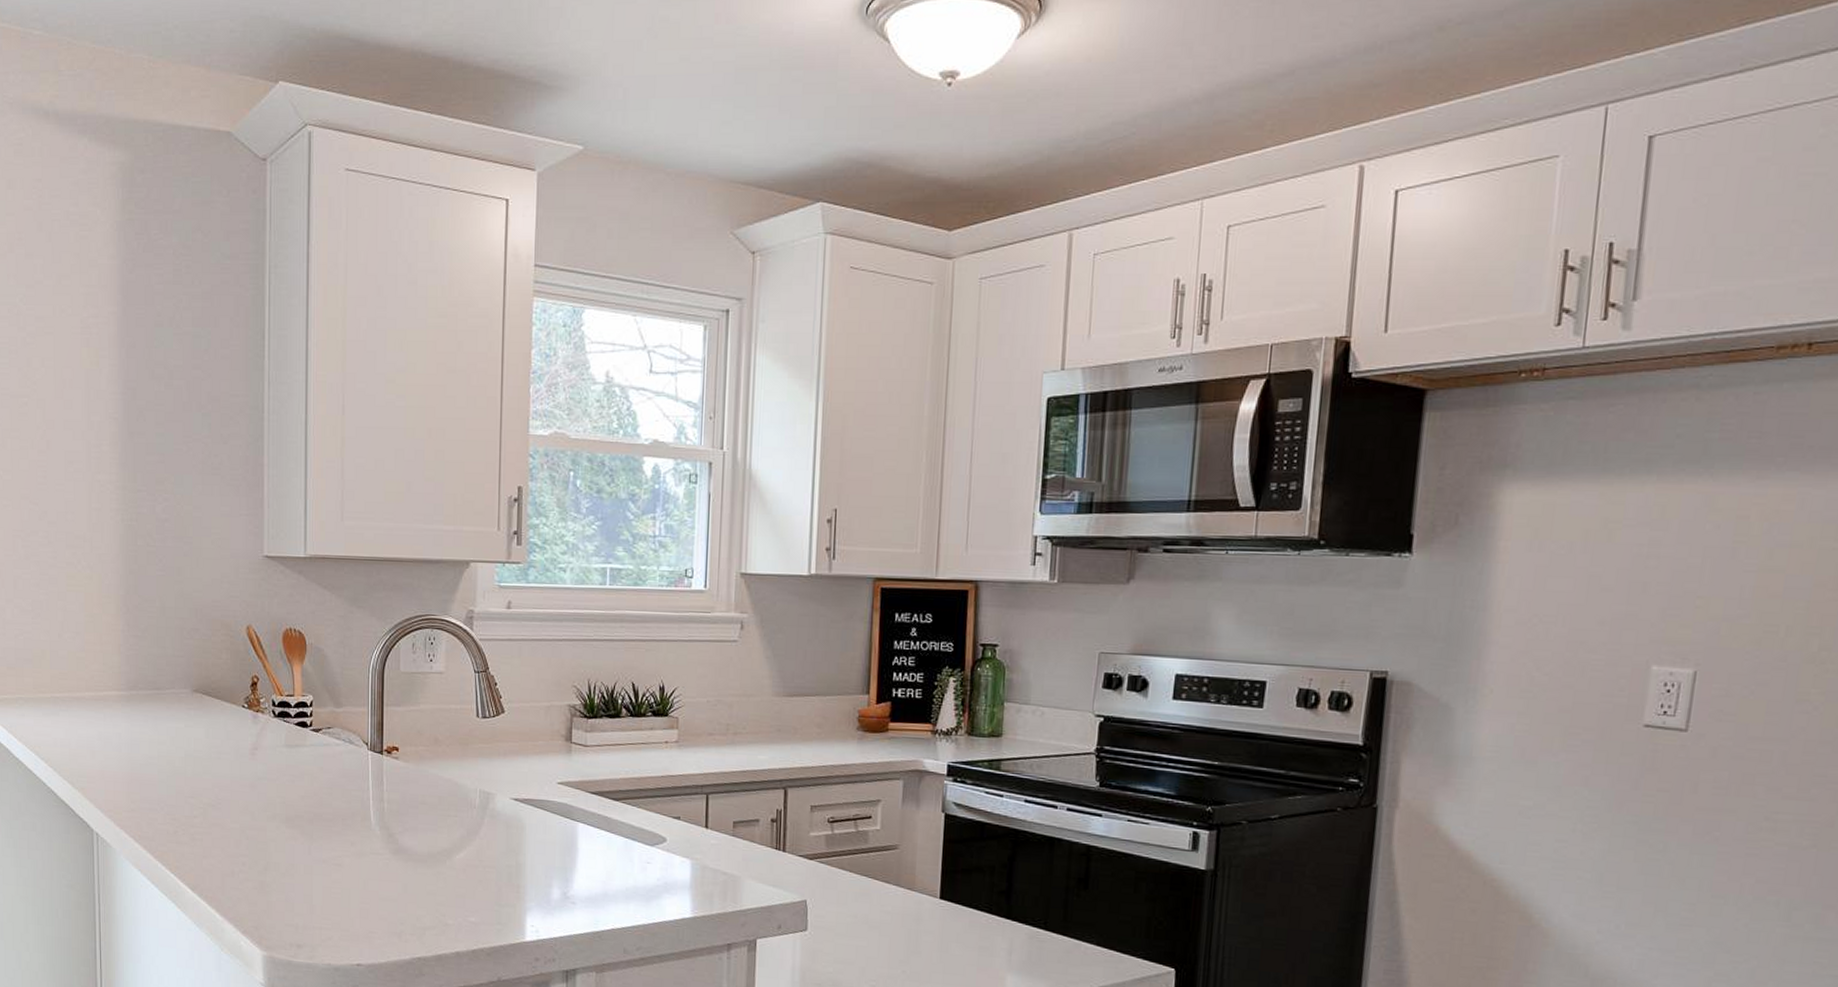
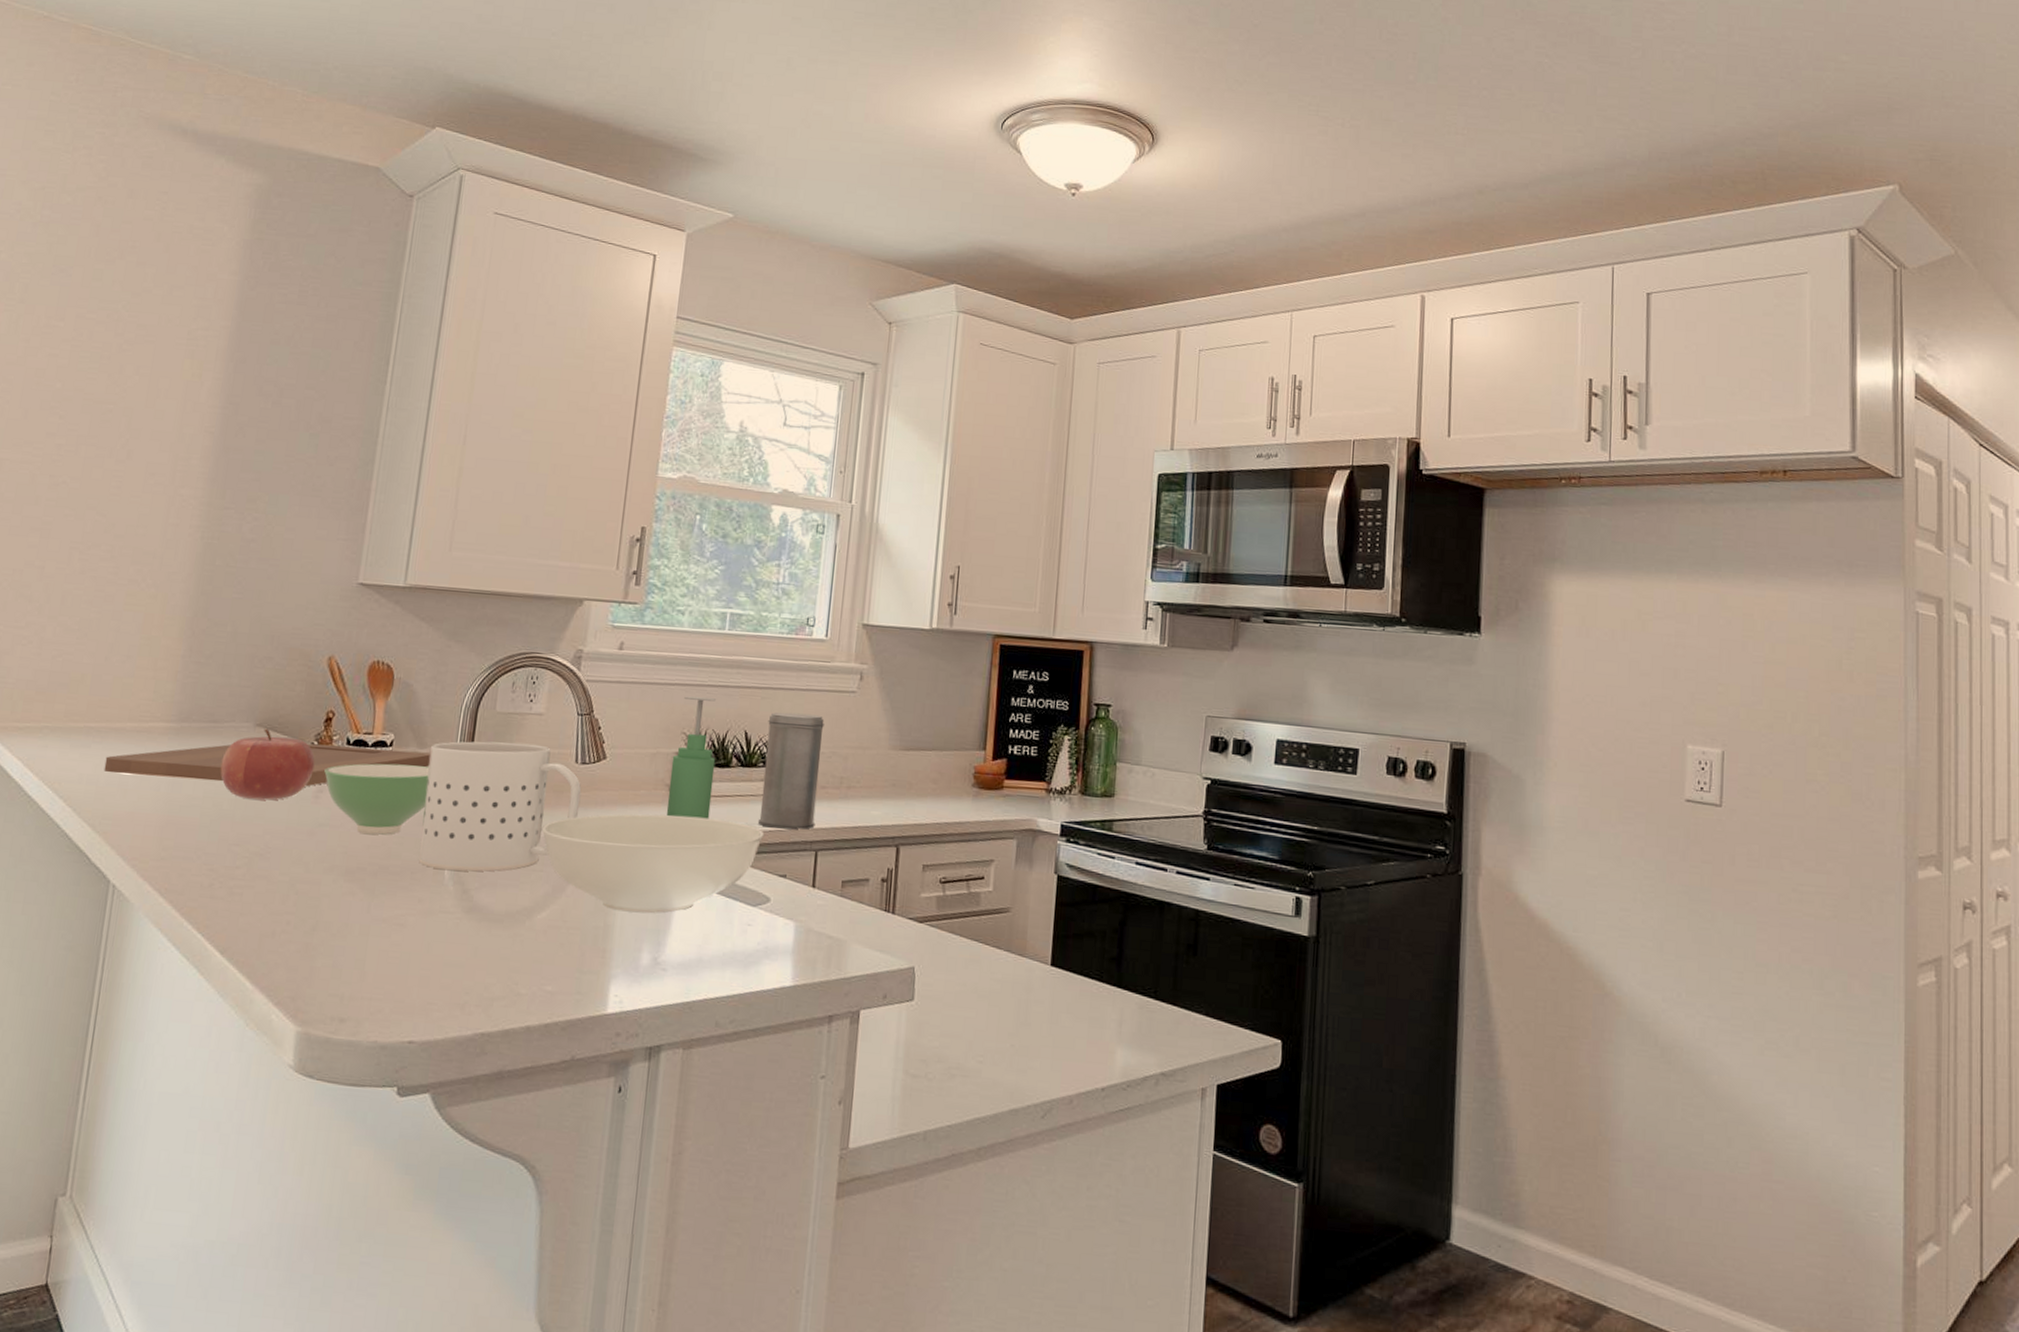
cutting board: none [73,706,346,745] -> present [103,743,430,787]
fruit: none [168,694,247,758] -> present [220,728,315,801]
bowl: none [255,722,347,786] -> present [323,763,430,835]
mug: none [345,699,485,818] -> present [418,741,582,872]
bowl: none [452,763,657,853] -> present [541,814,765,914]
soap dispenser: none [564,651,606,767] -> present [666,696,716,819]
canister: none [650,663,708,775] -> present [757,712,825,830]

